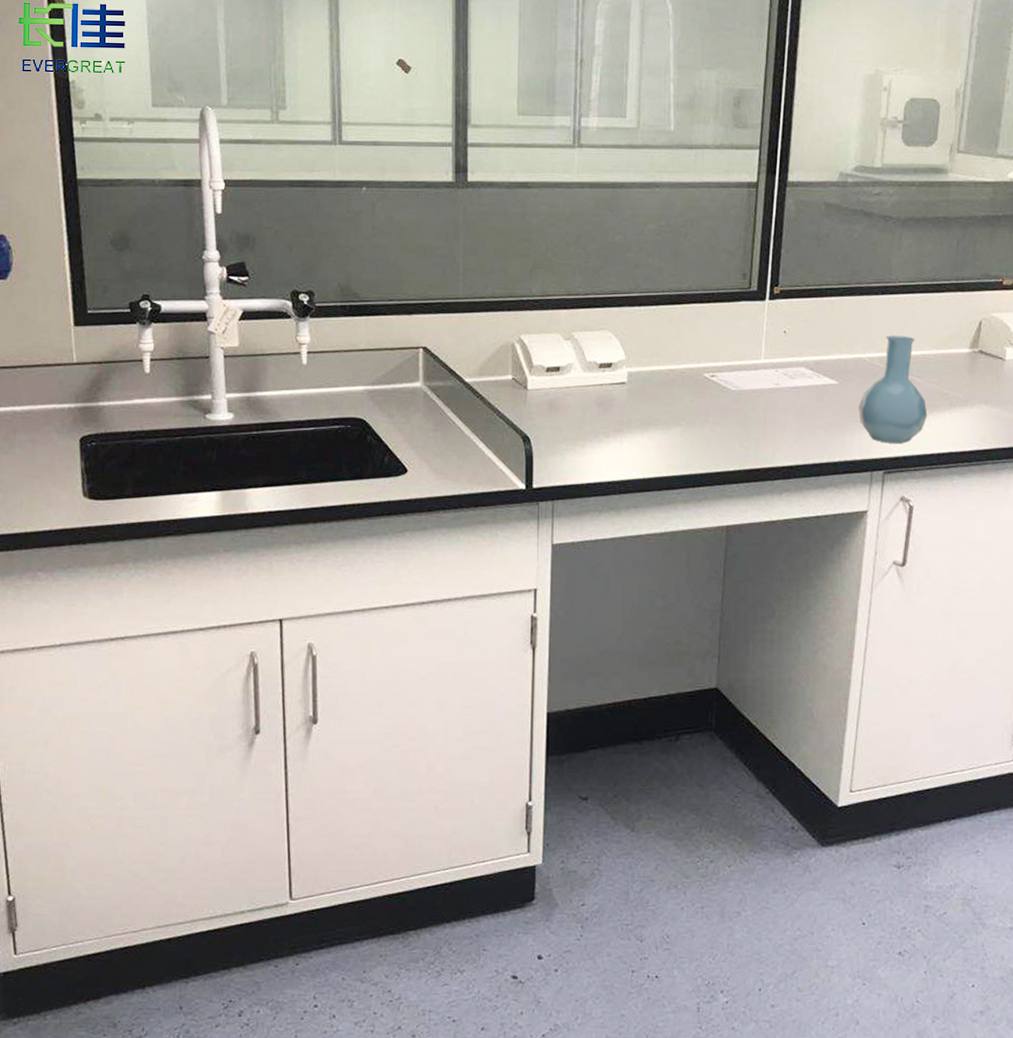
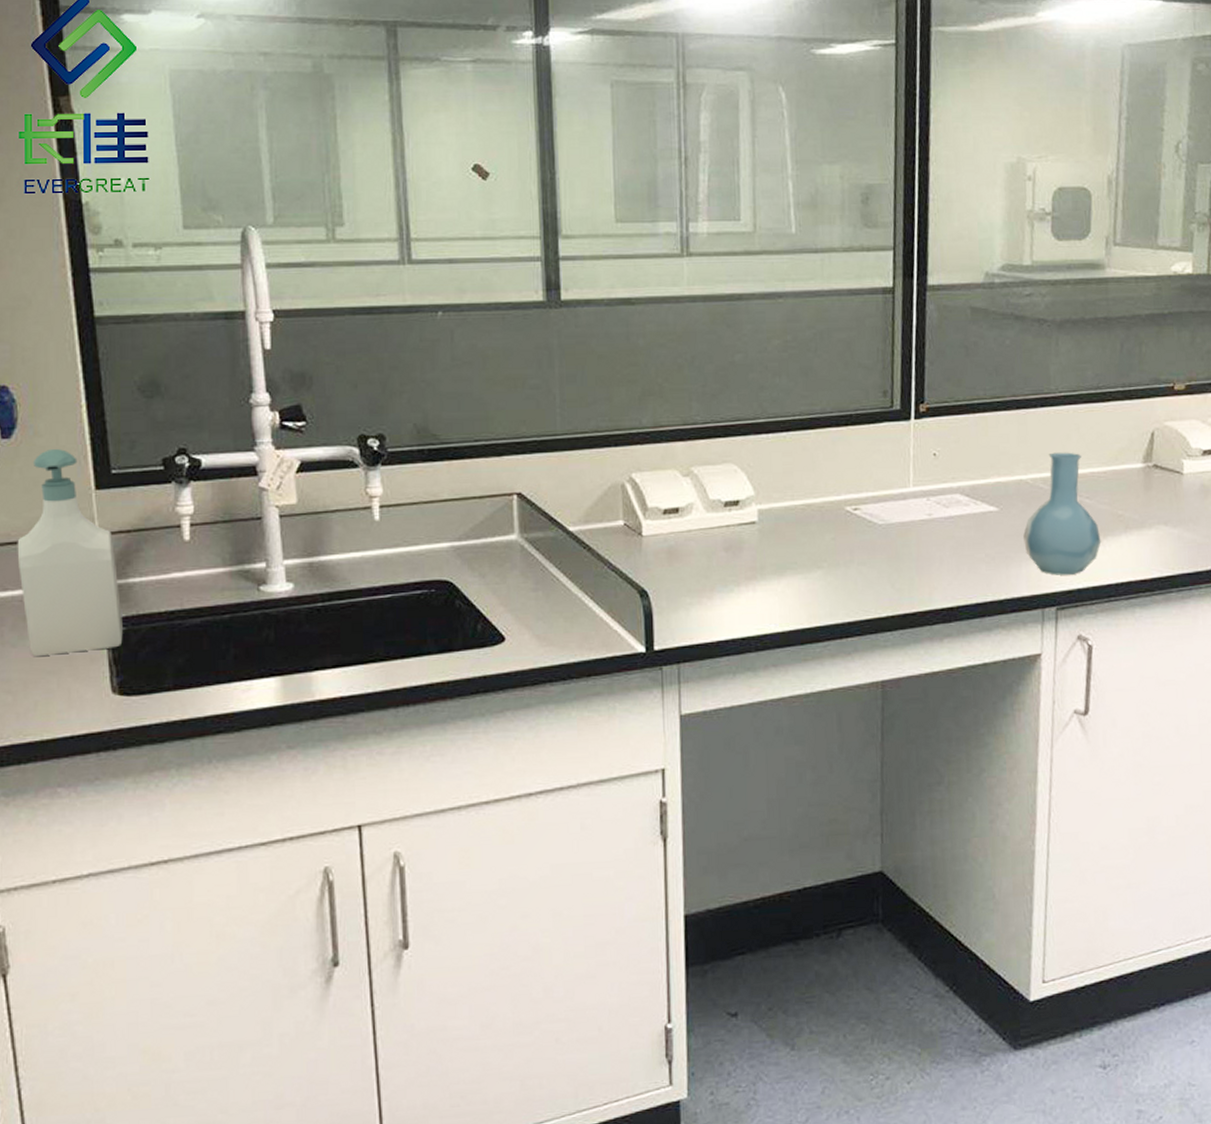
soap bottle: none [9,290,93,463] -> present [17,449,123,657]

